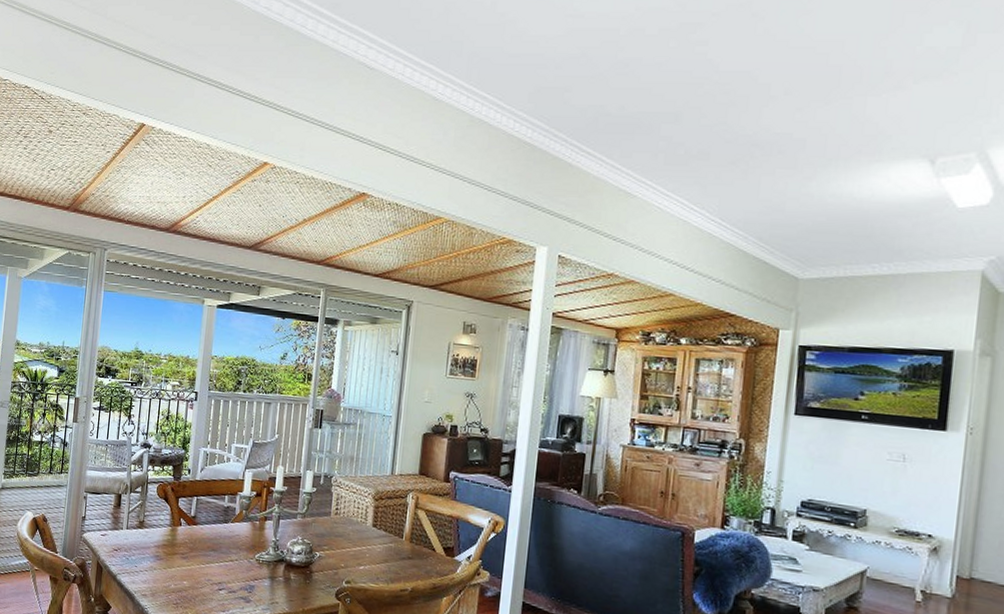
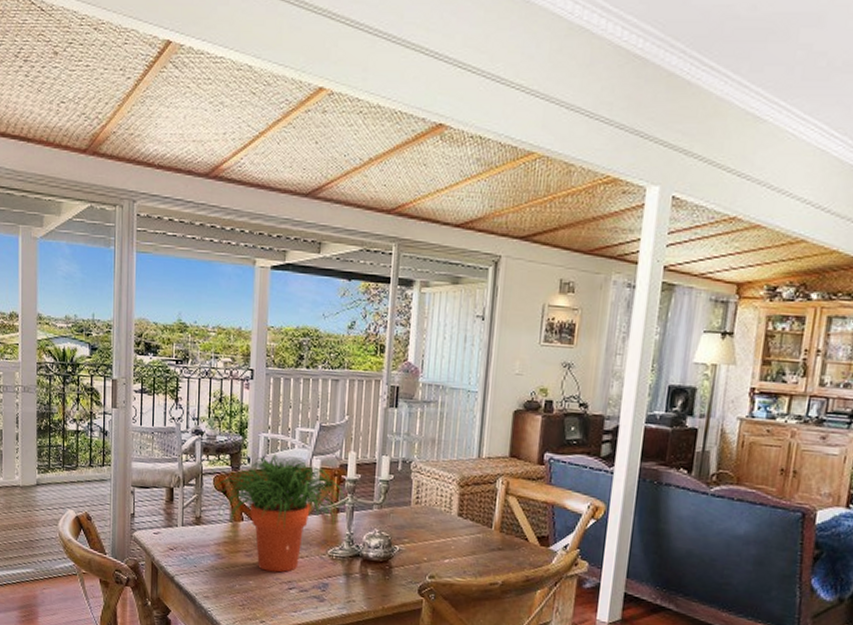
potted plant: none [156,466,272,574] -> present [213,453,345,573]

